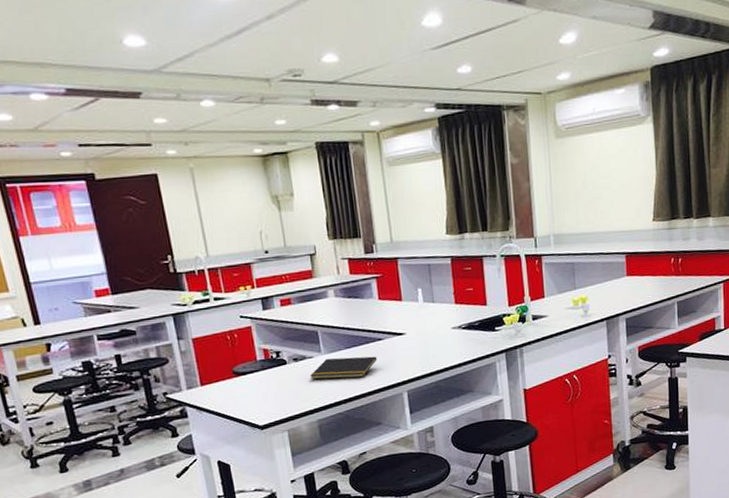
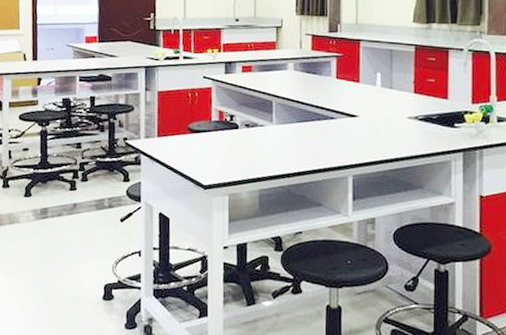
notepad: present [309,356,378,380] -> none [258,129,327,154]

